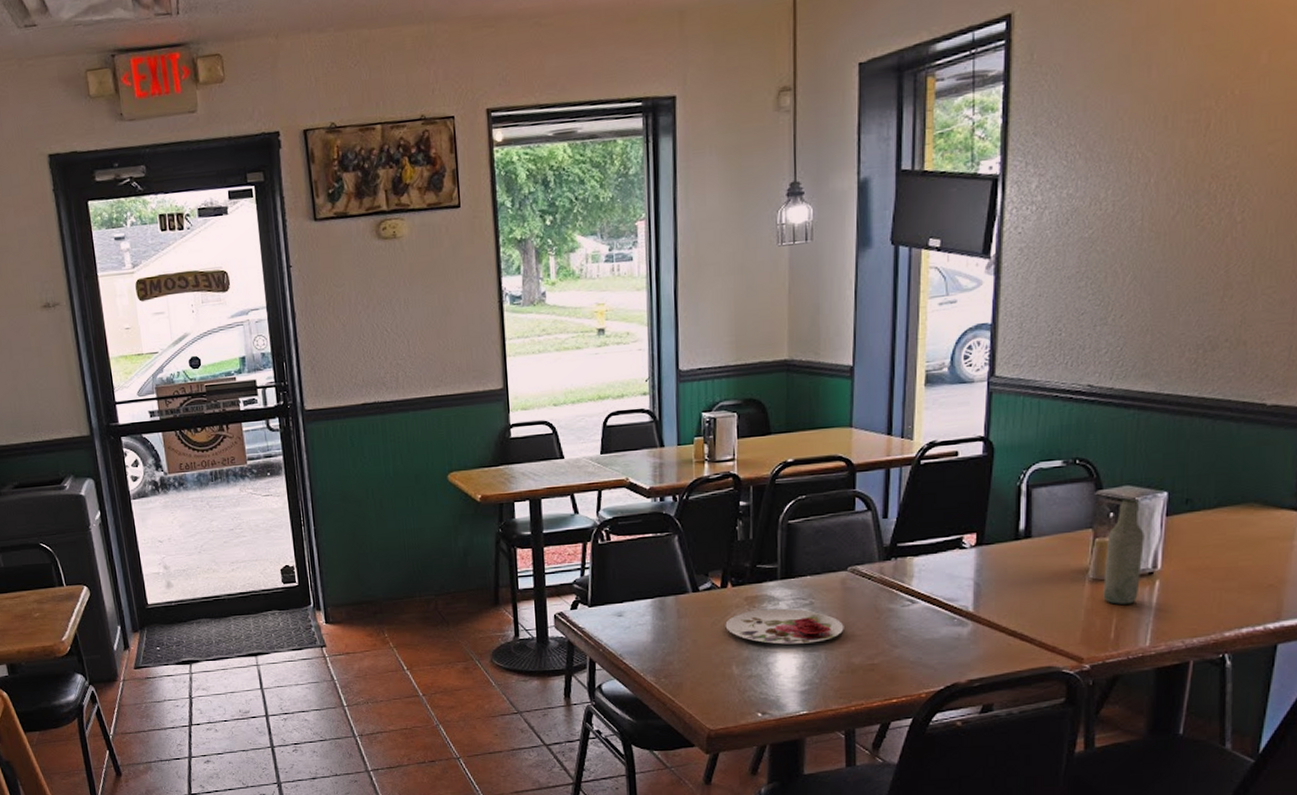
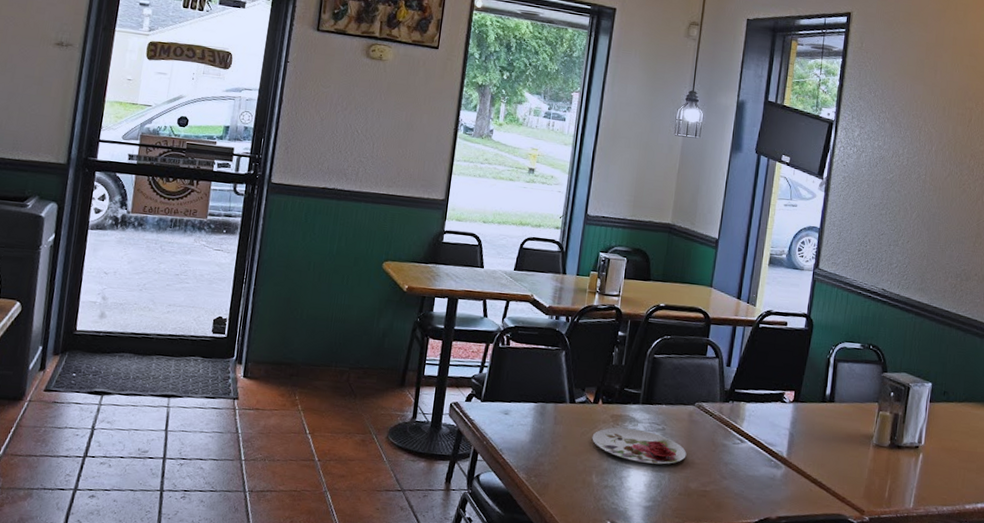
bottle: present [1103,498,1144,605] -> none [882,383,914,470]

